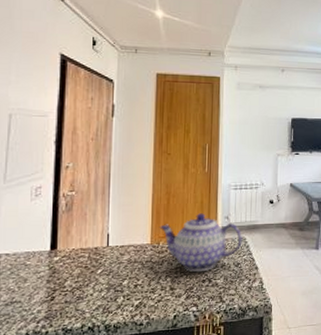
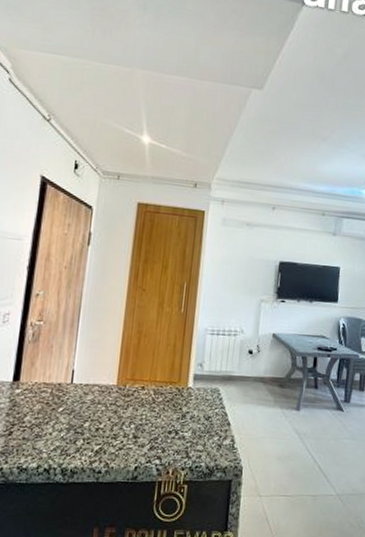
teapot: present [159,213,243,273] -> none [127,357,217,422]

